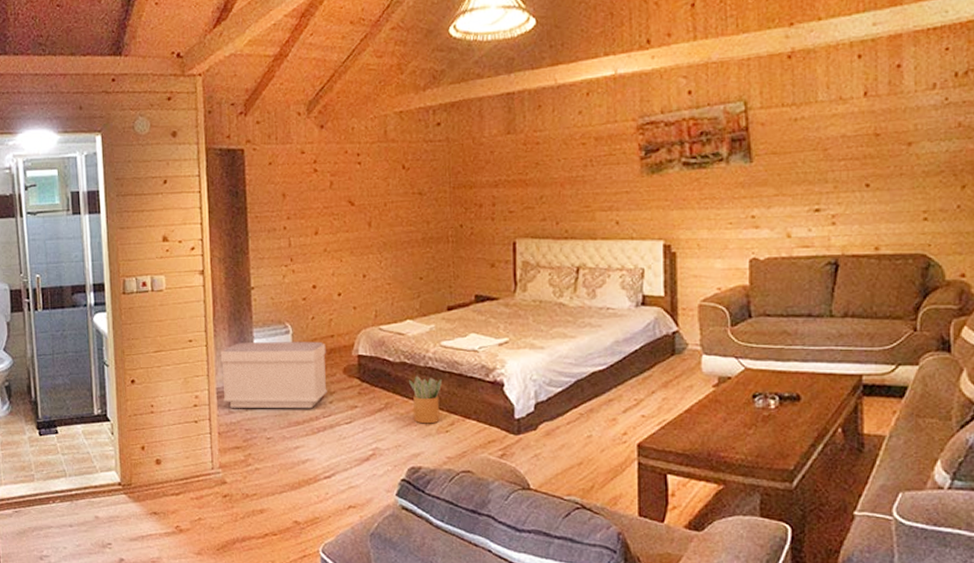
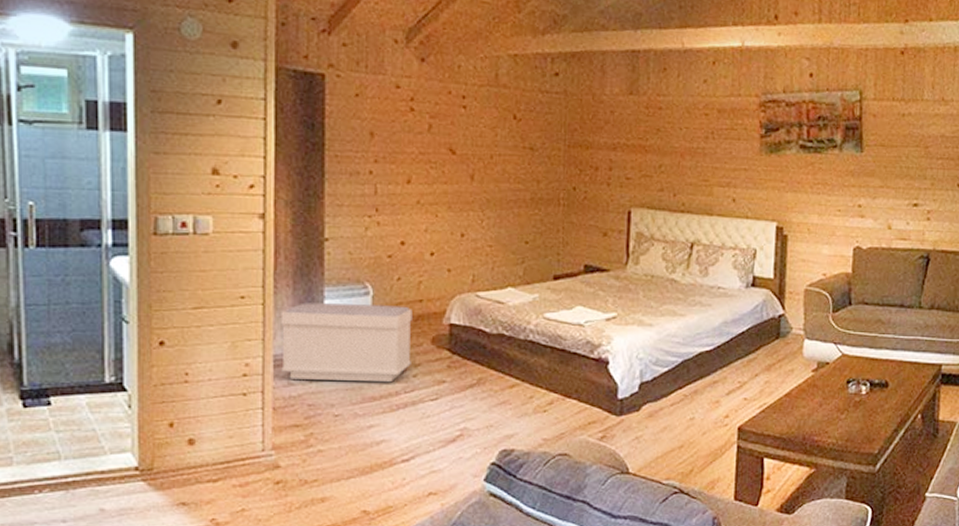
potted plant: present [409,376,443,424] -> none [506,349,544,403]

